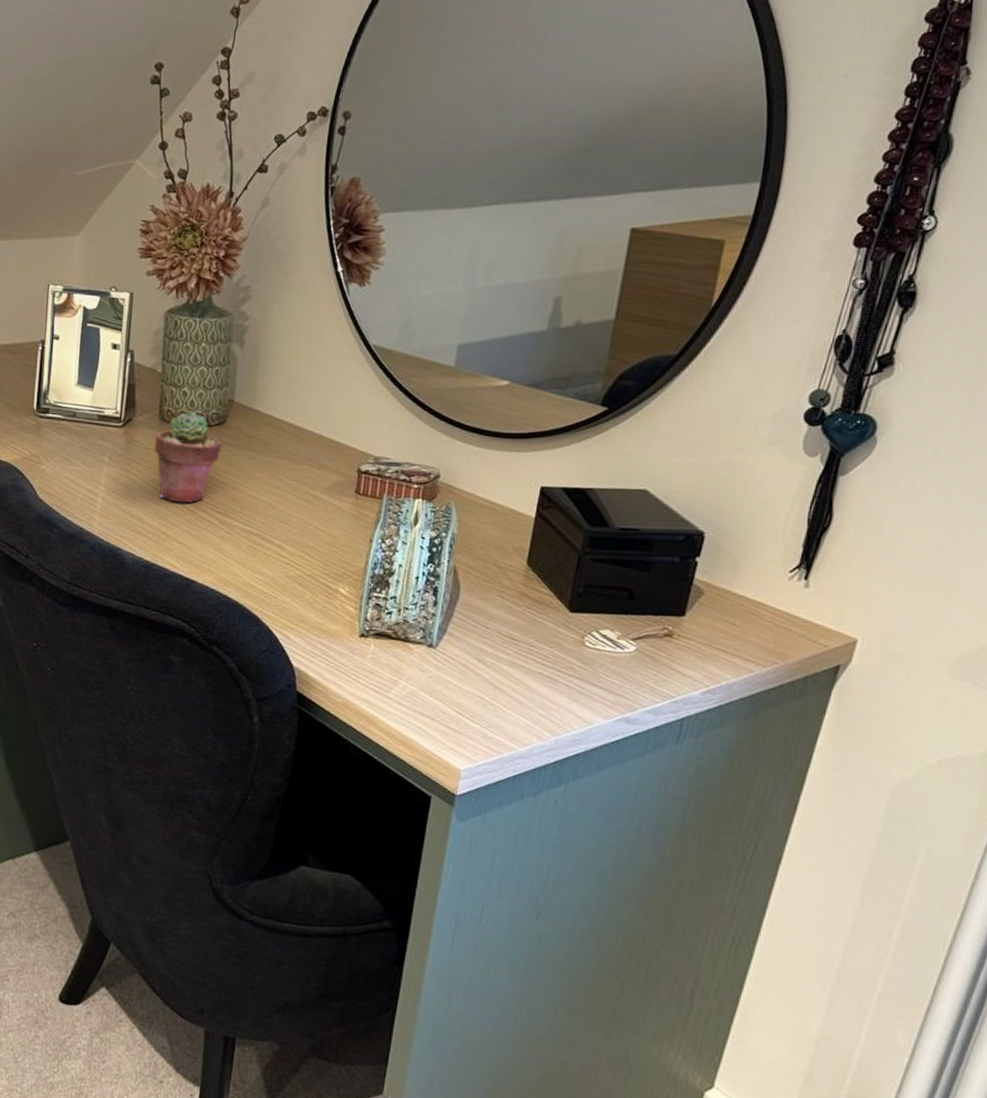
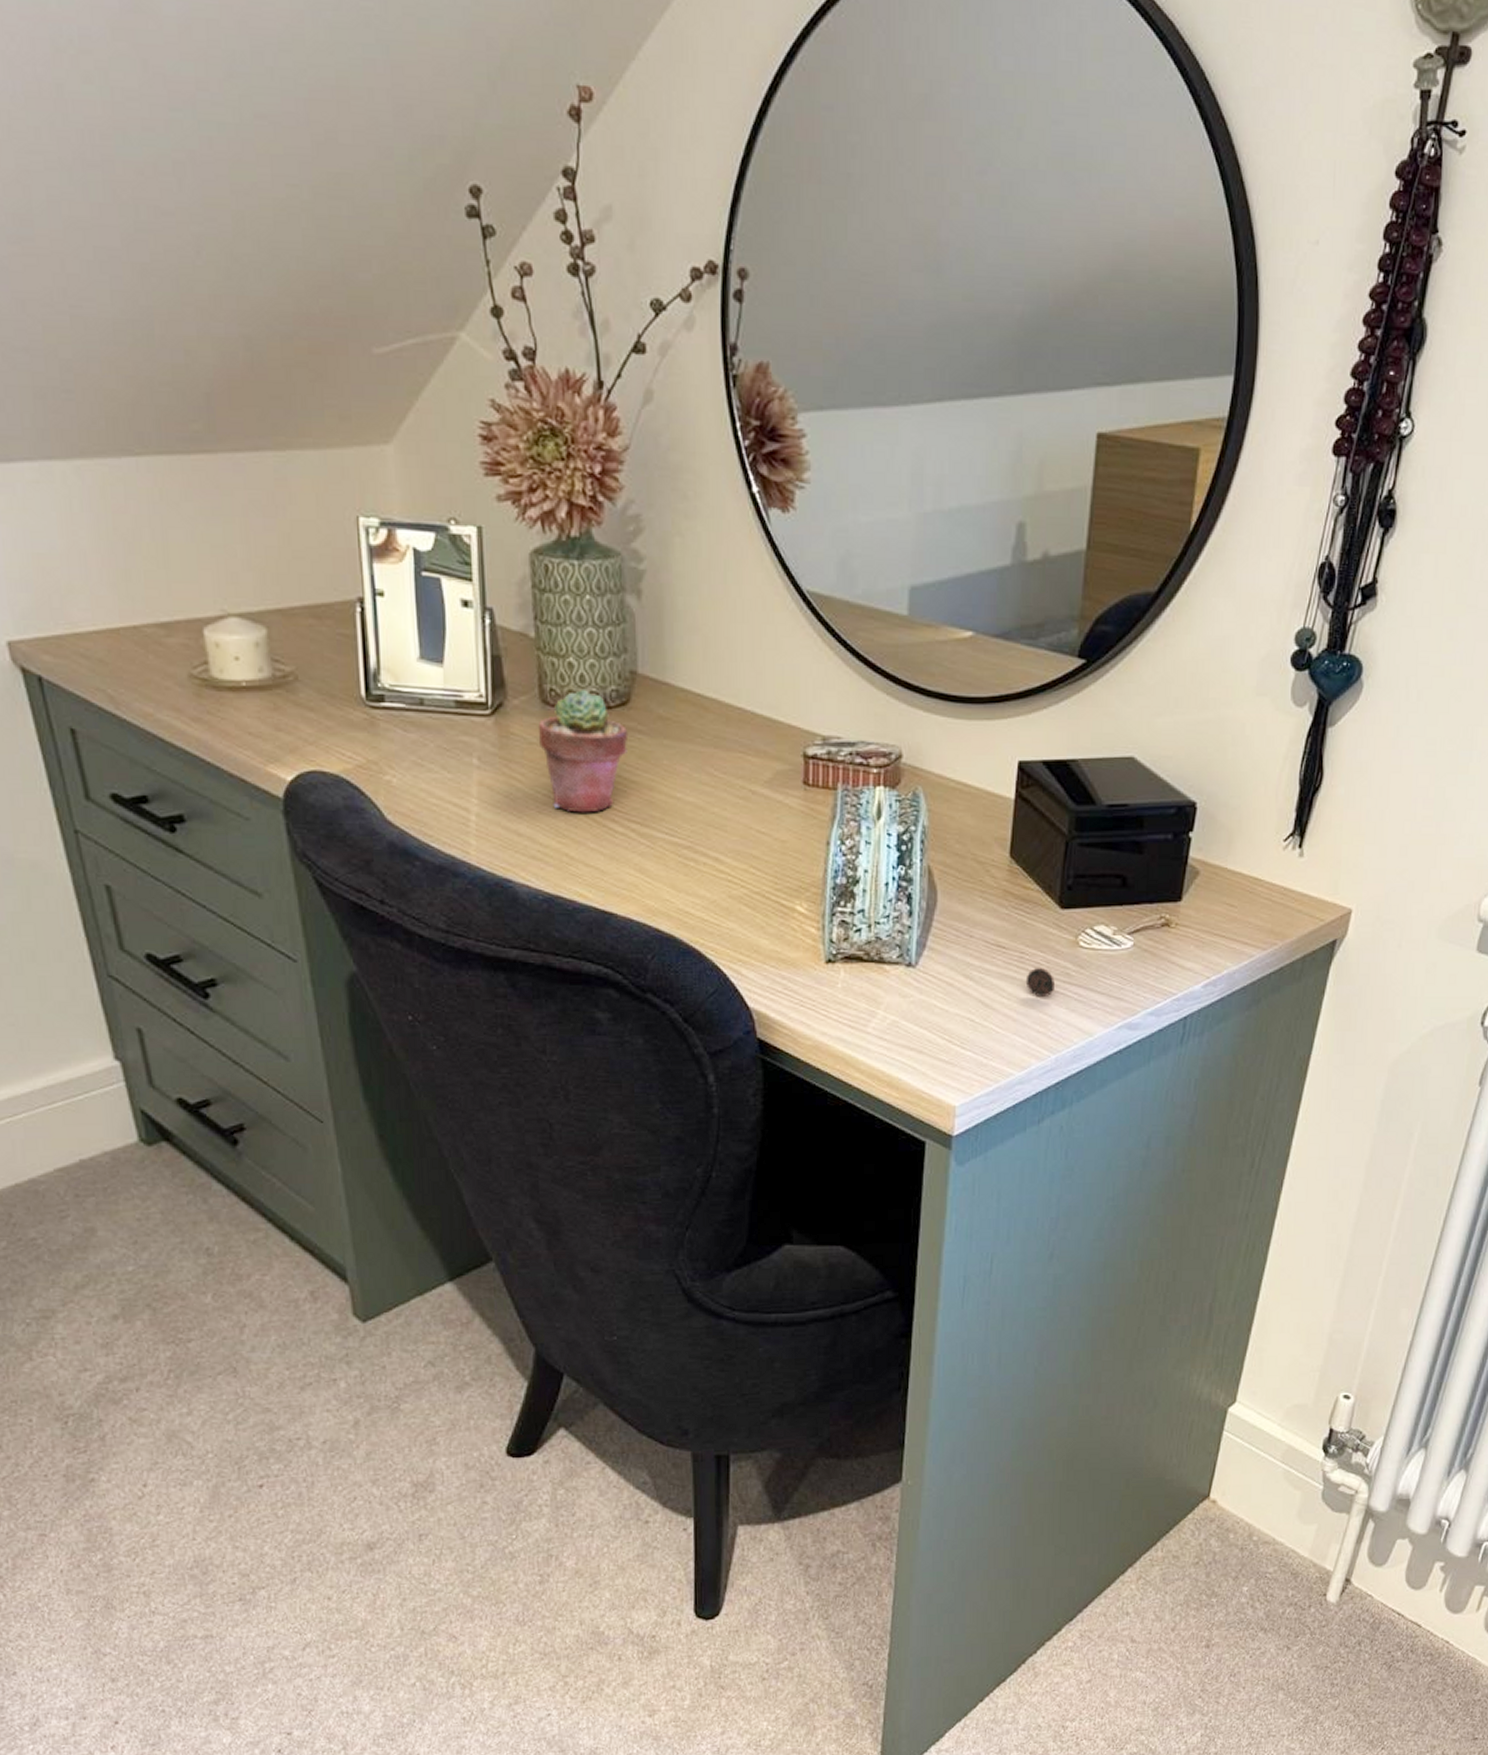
coin: none [532,660,560,686] -> present [1025,968,1055,998]

